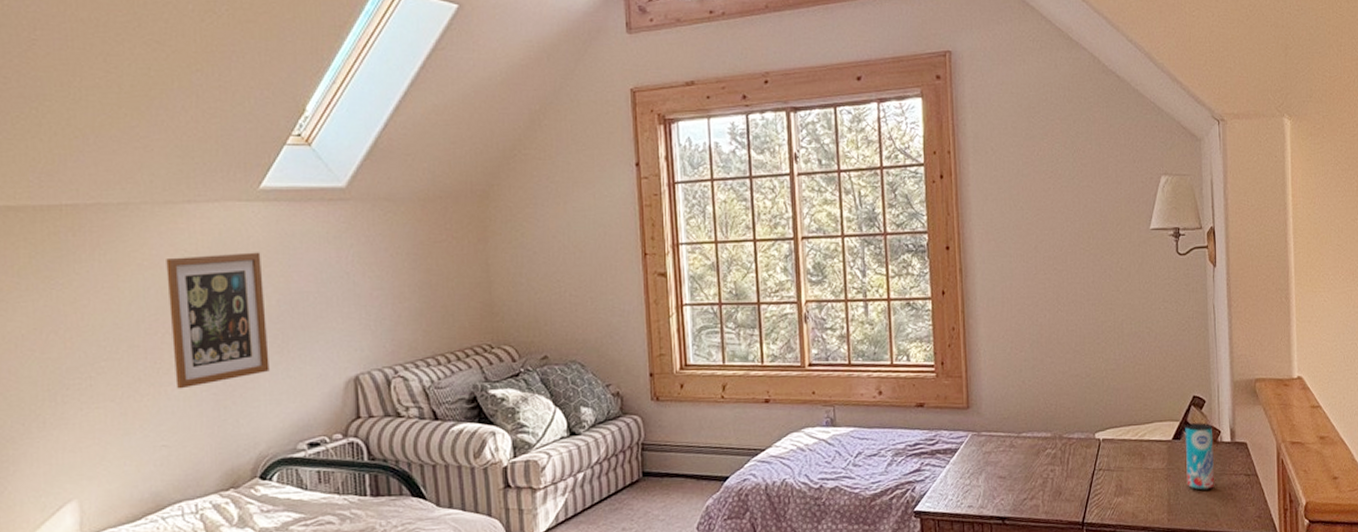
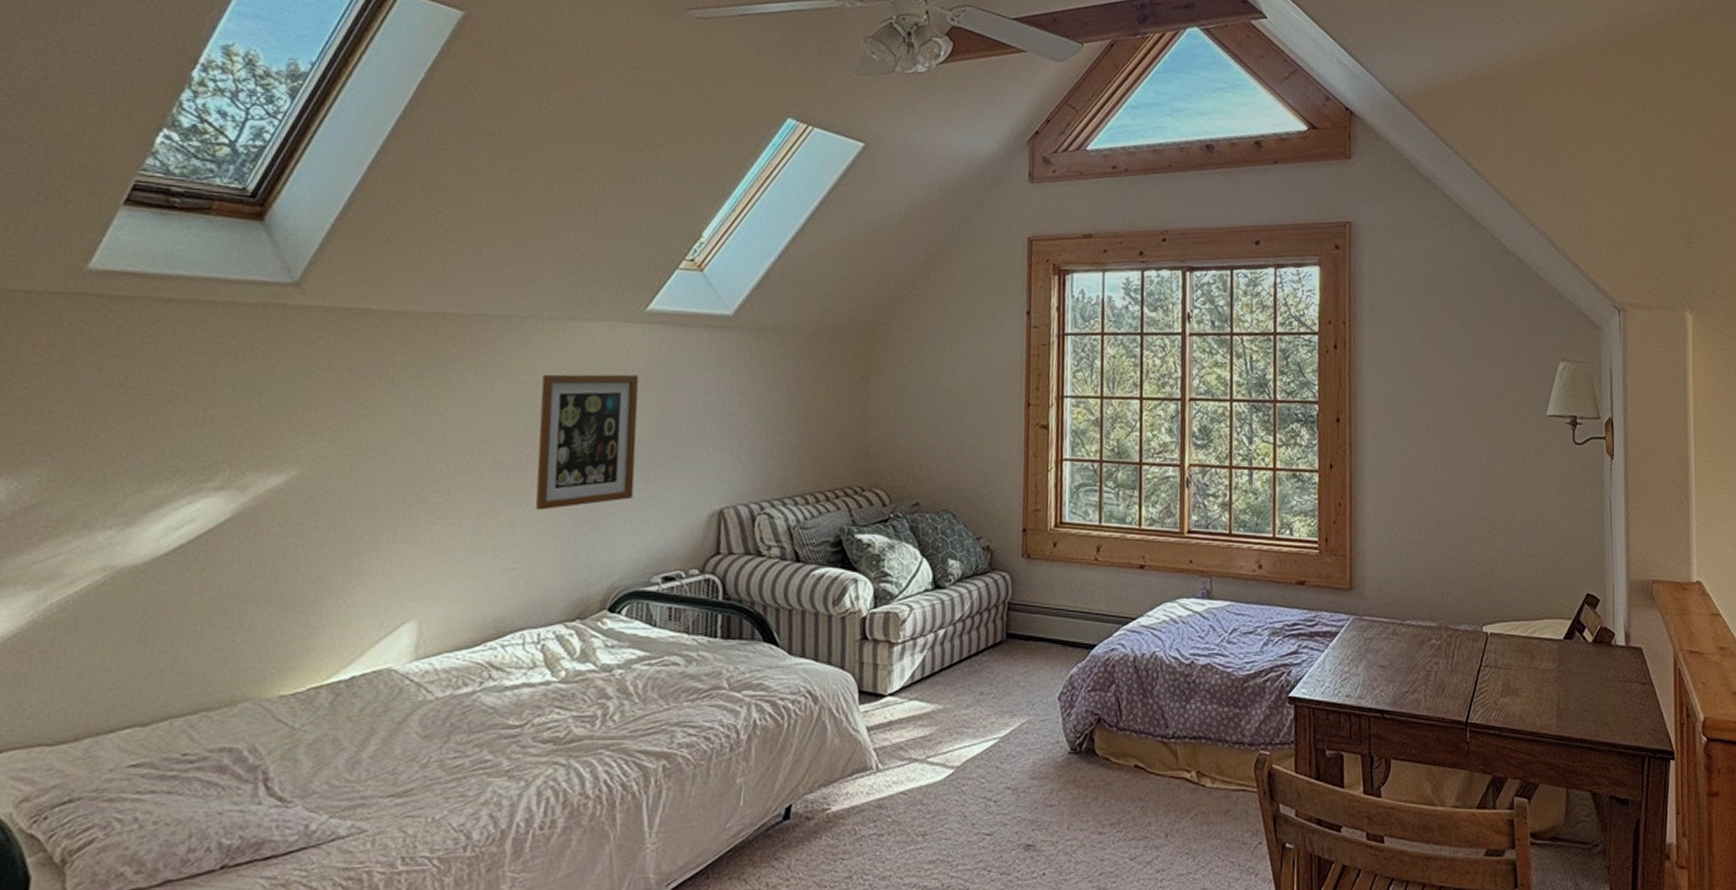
beverage can: present [1185,423,1215,491] -> none [1577,623,1608,697]

